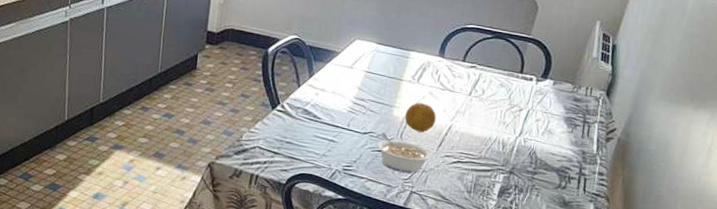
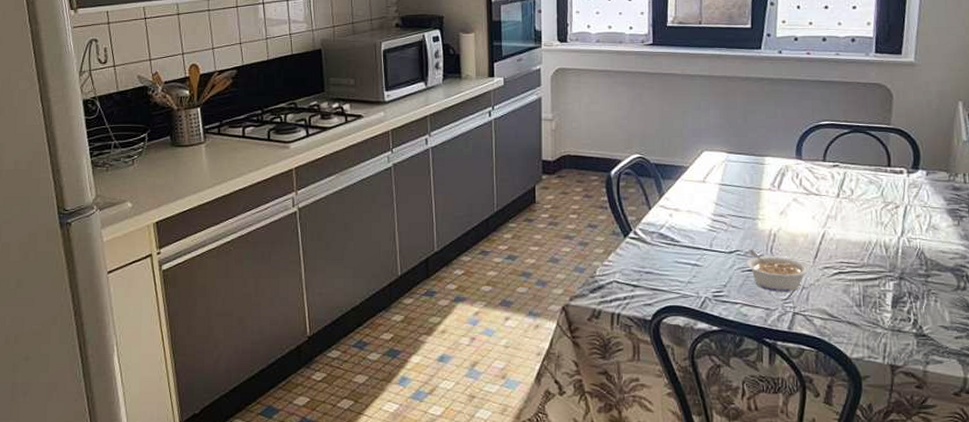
fruit: present [405,102,437,133] -> none [771,211,807,244]

